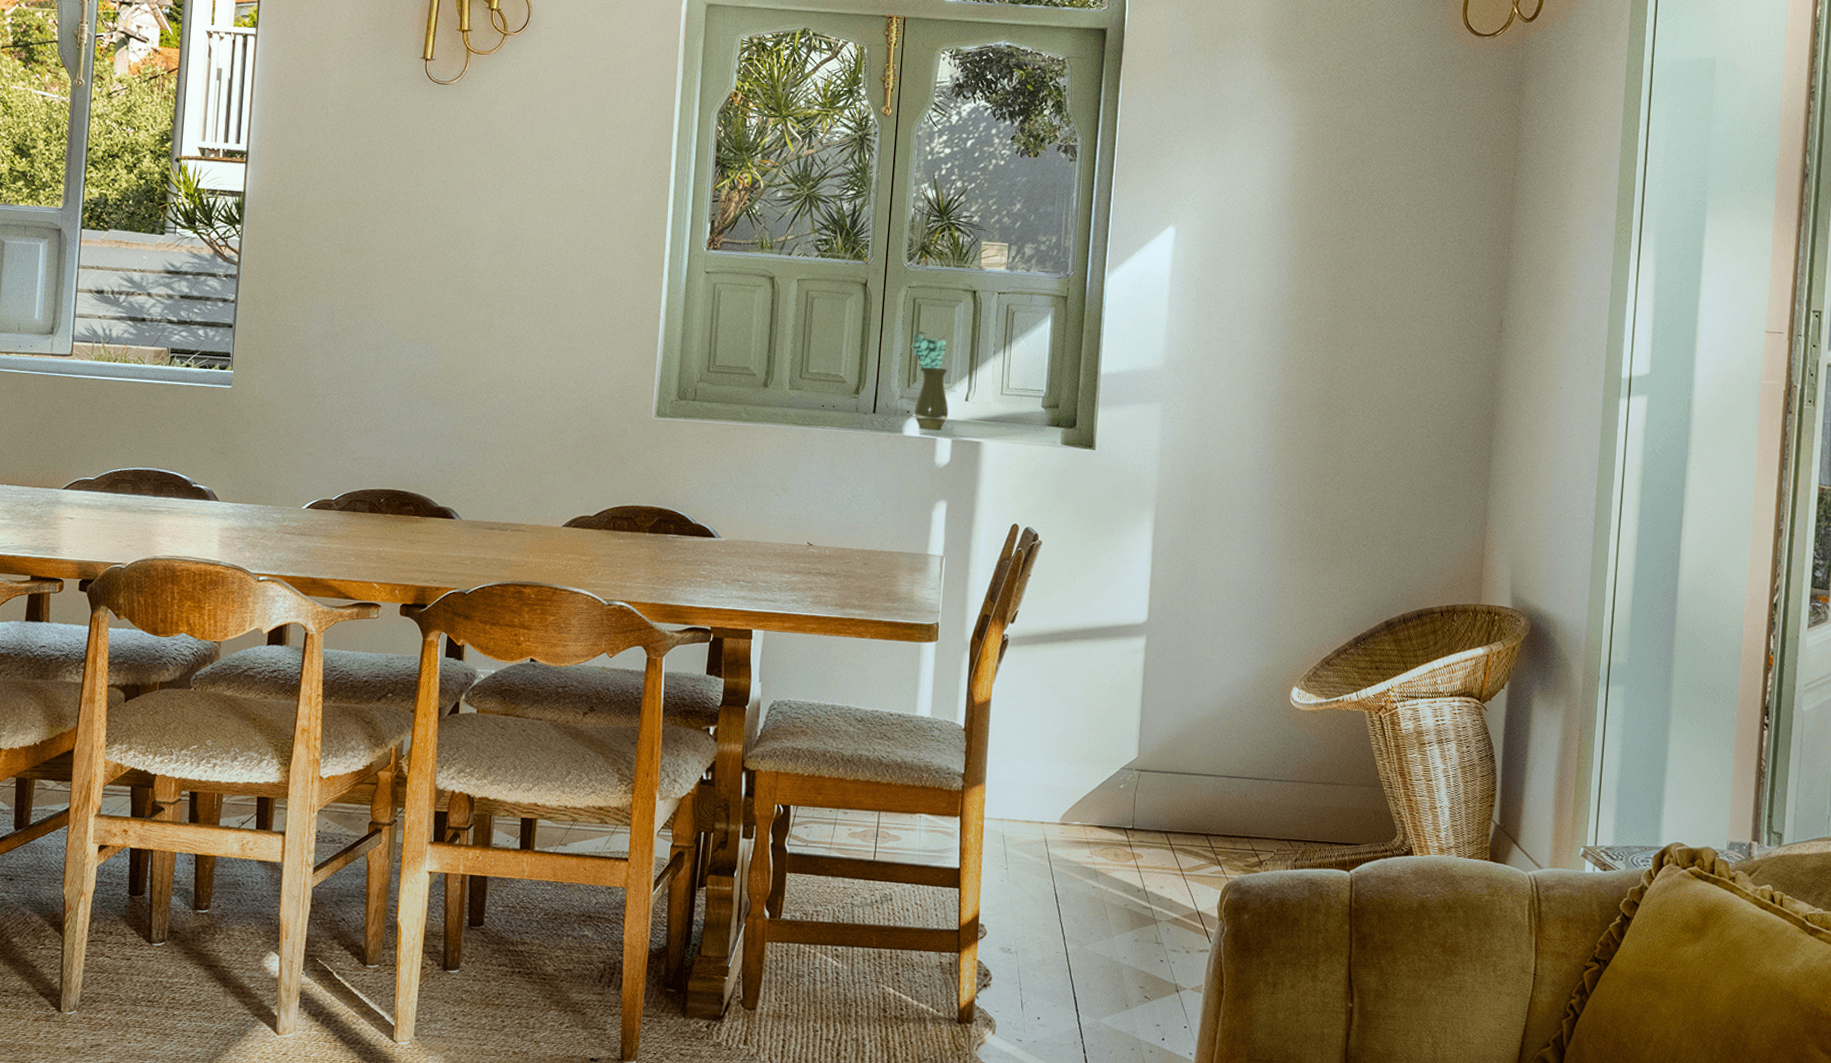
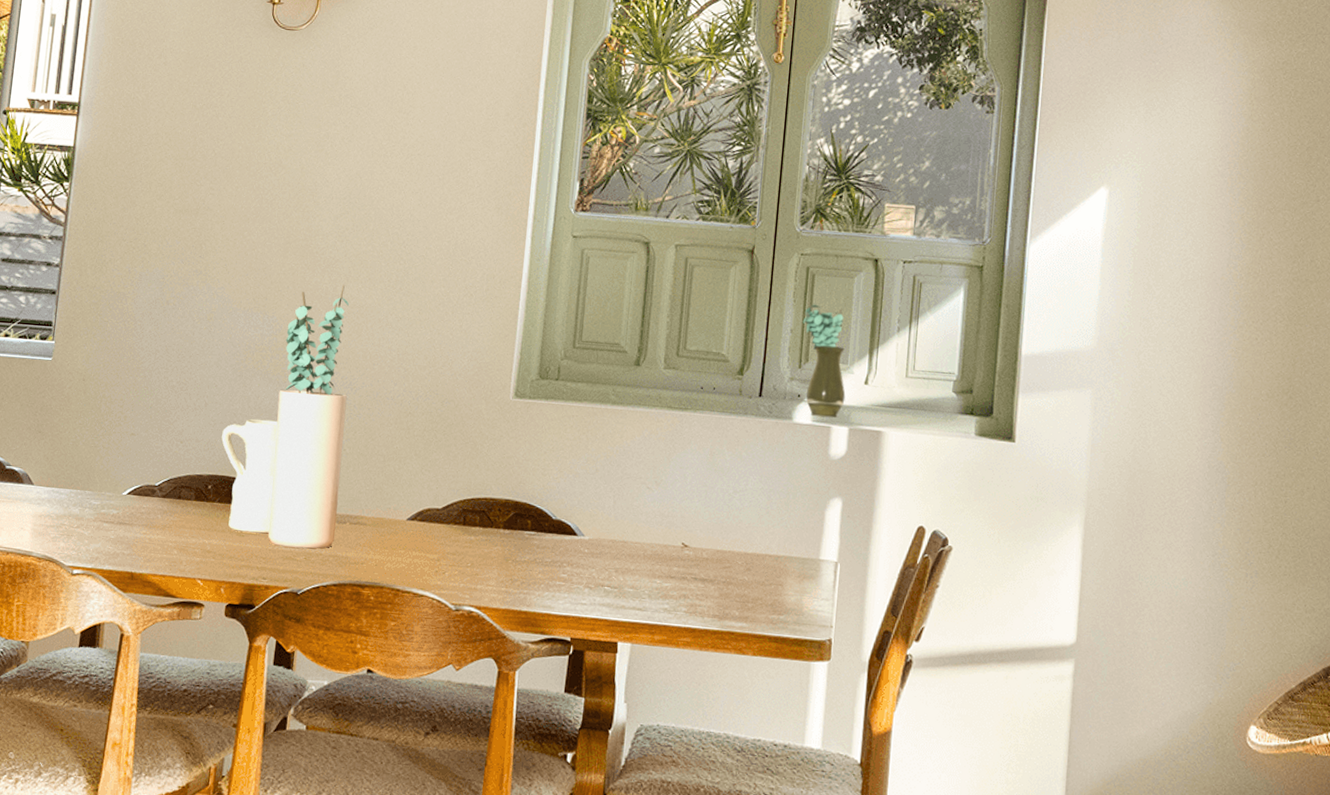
ceramic pitcher: none [391,438,443,541] -> present [221,418,278,534]
vase: none [436,317,505,554] -> present [267,285,349,549]

